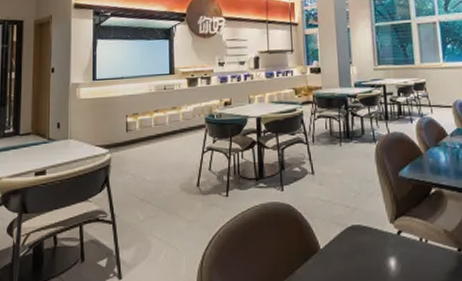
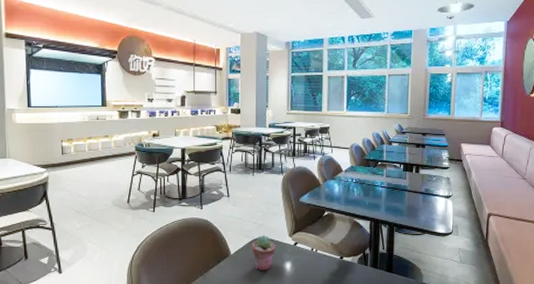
potted succulent: none [345,222,375,270] -> present [252,235,276,270]

